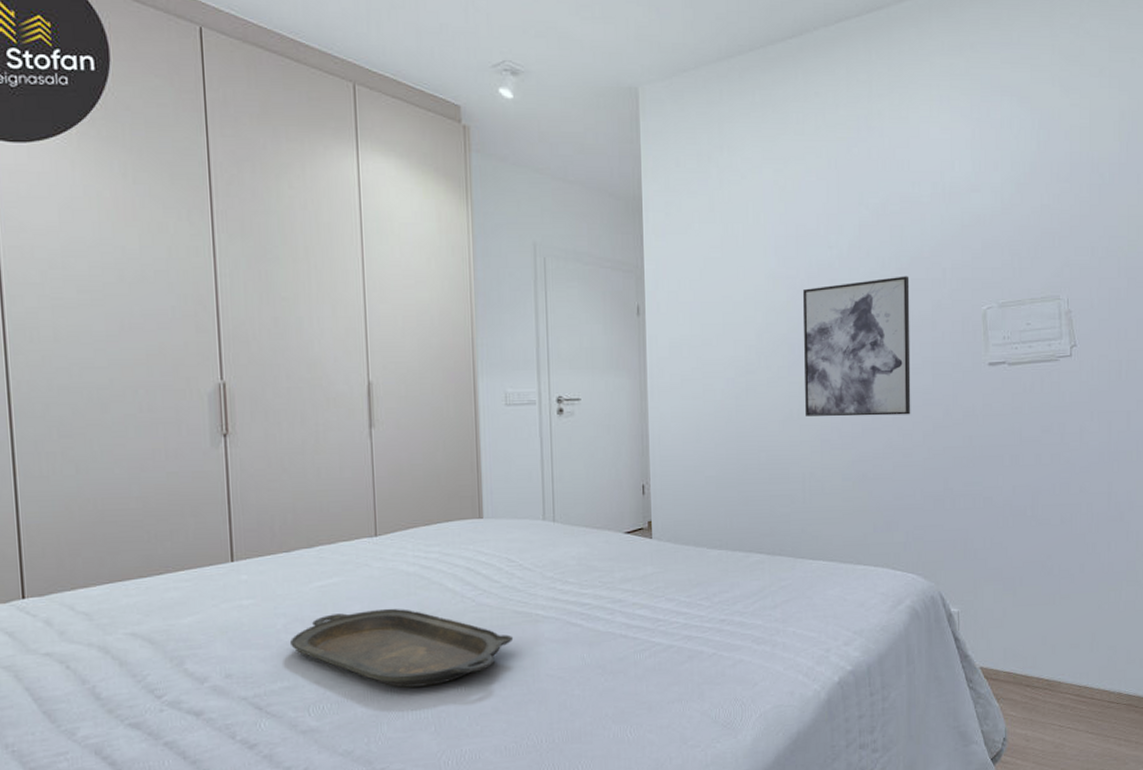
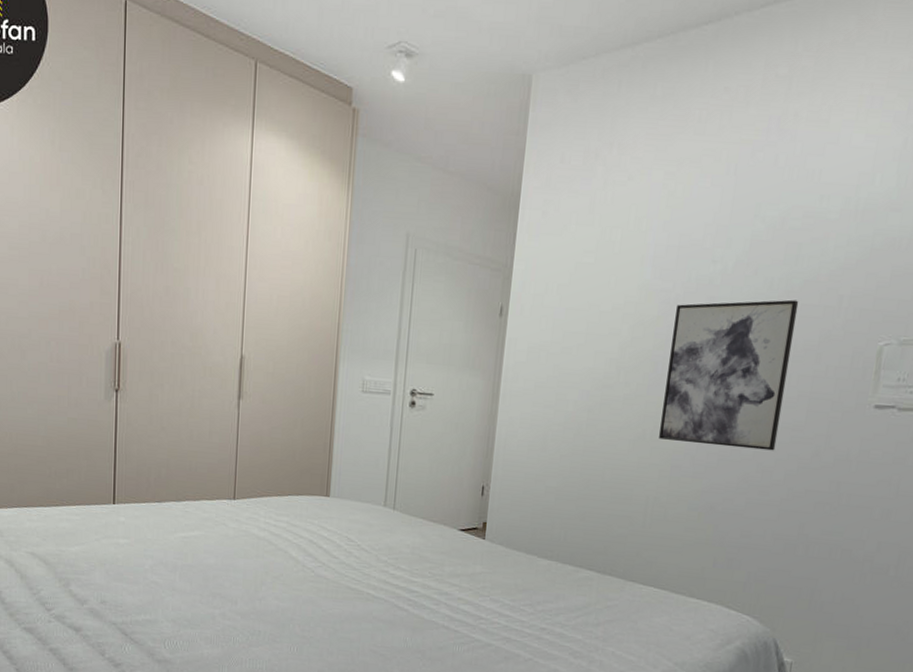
serving tray: present [291,608,514,688] -> none [155,563,345,641]

